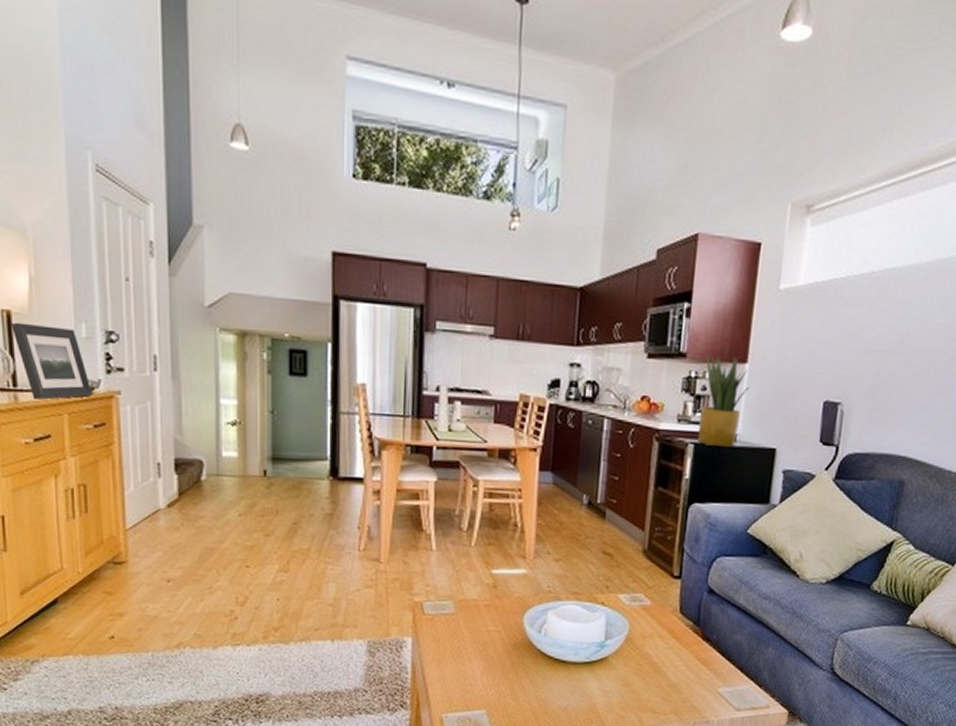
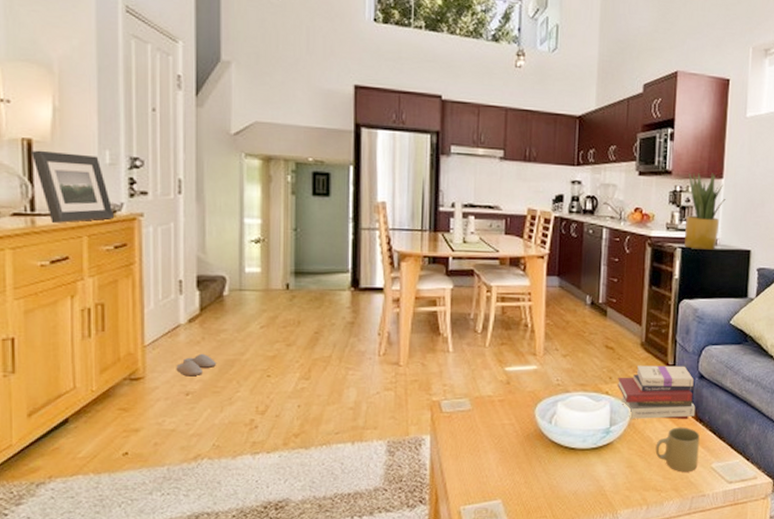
slippers: none [157,539,197,563] -> present [176,353,217,377]
books: none [615,575,703,637] -> present [617,365,696,419]
mug: none [654,645,706,696] -> present [655,427,700,472]

